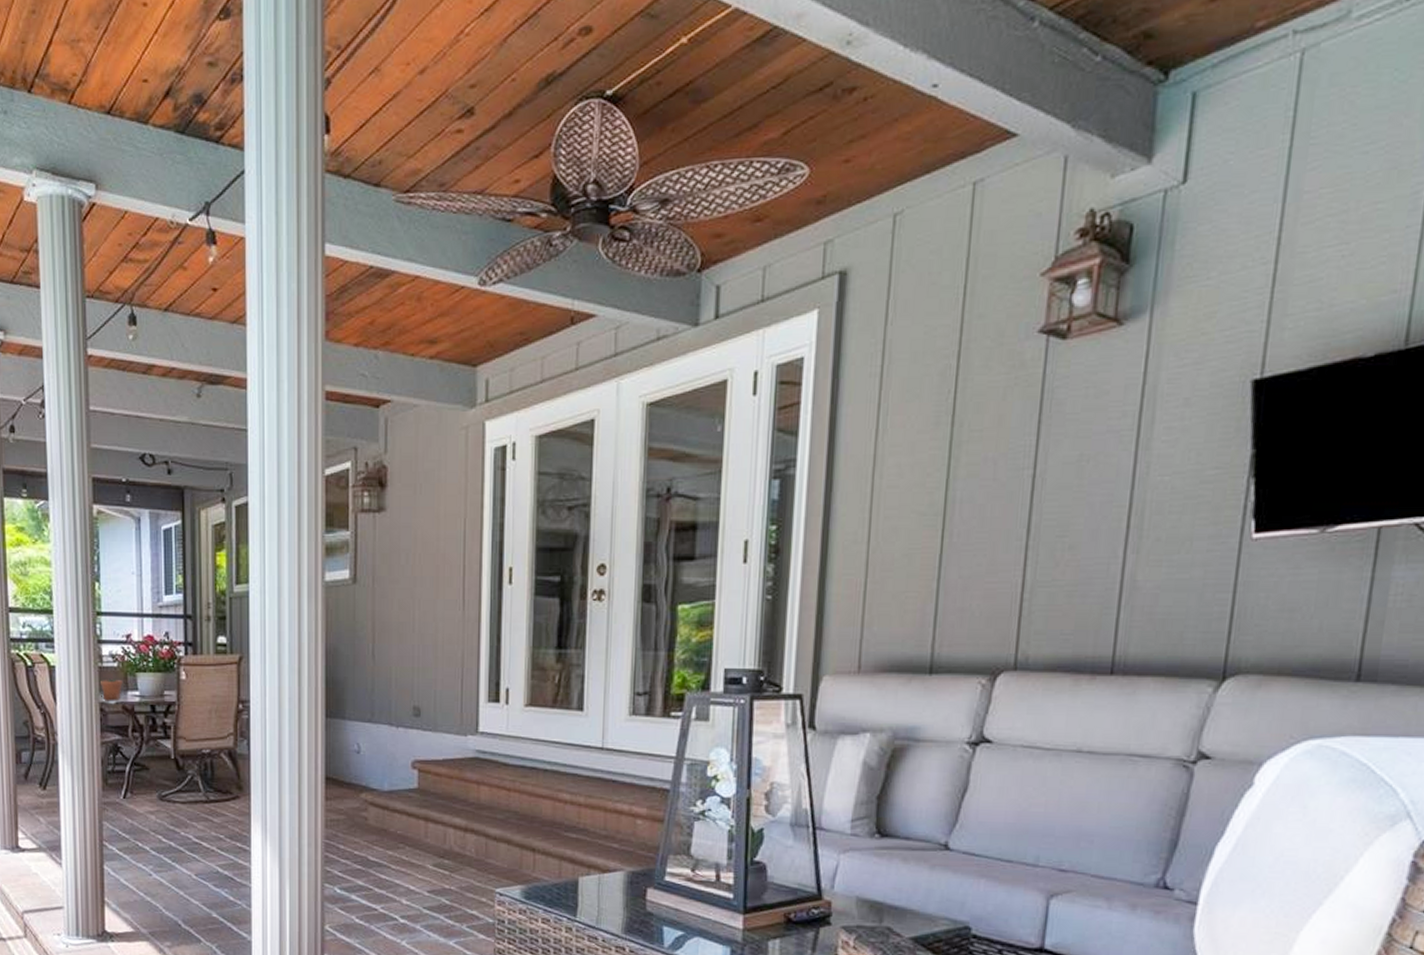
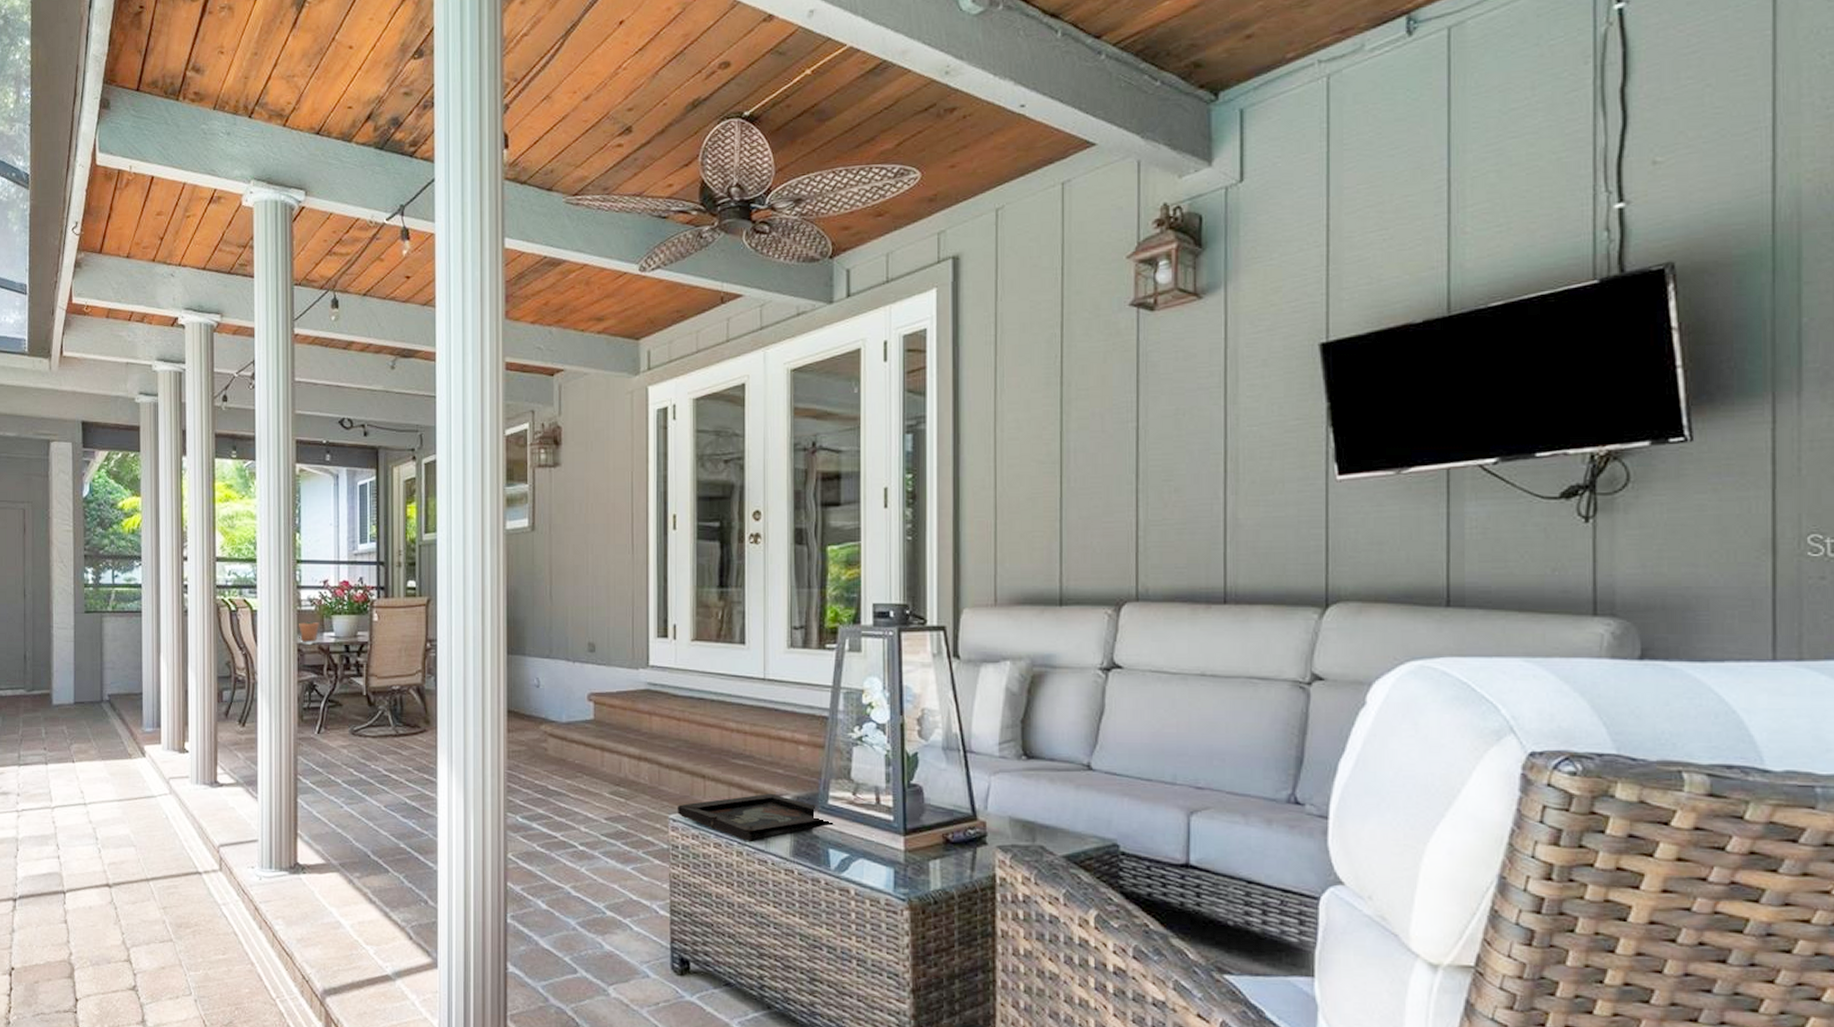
decorative tray: none [504,868,672,919] -> present [677,793,836,843]

